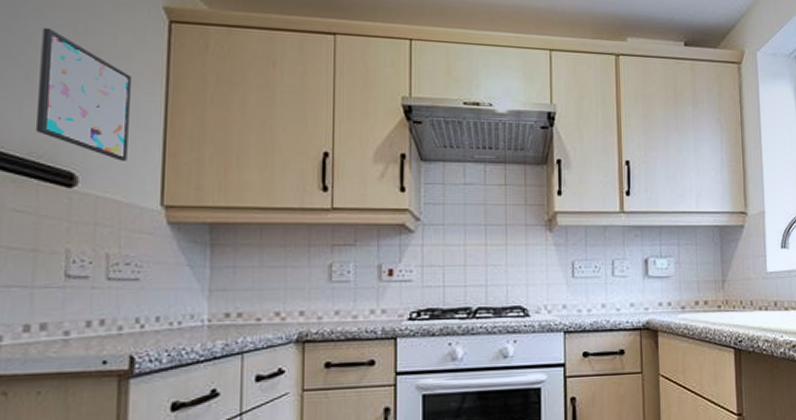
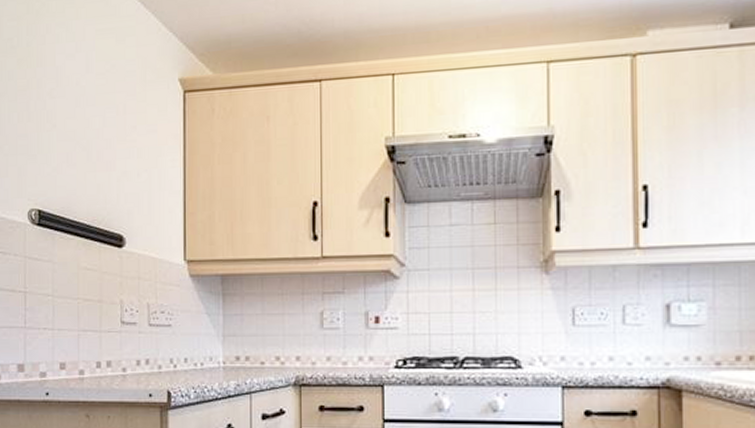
wall art: present [35,27,132,161] -> none [95,111,159,222]

